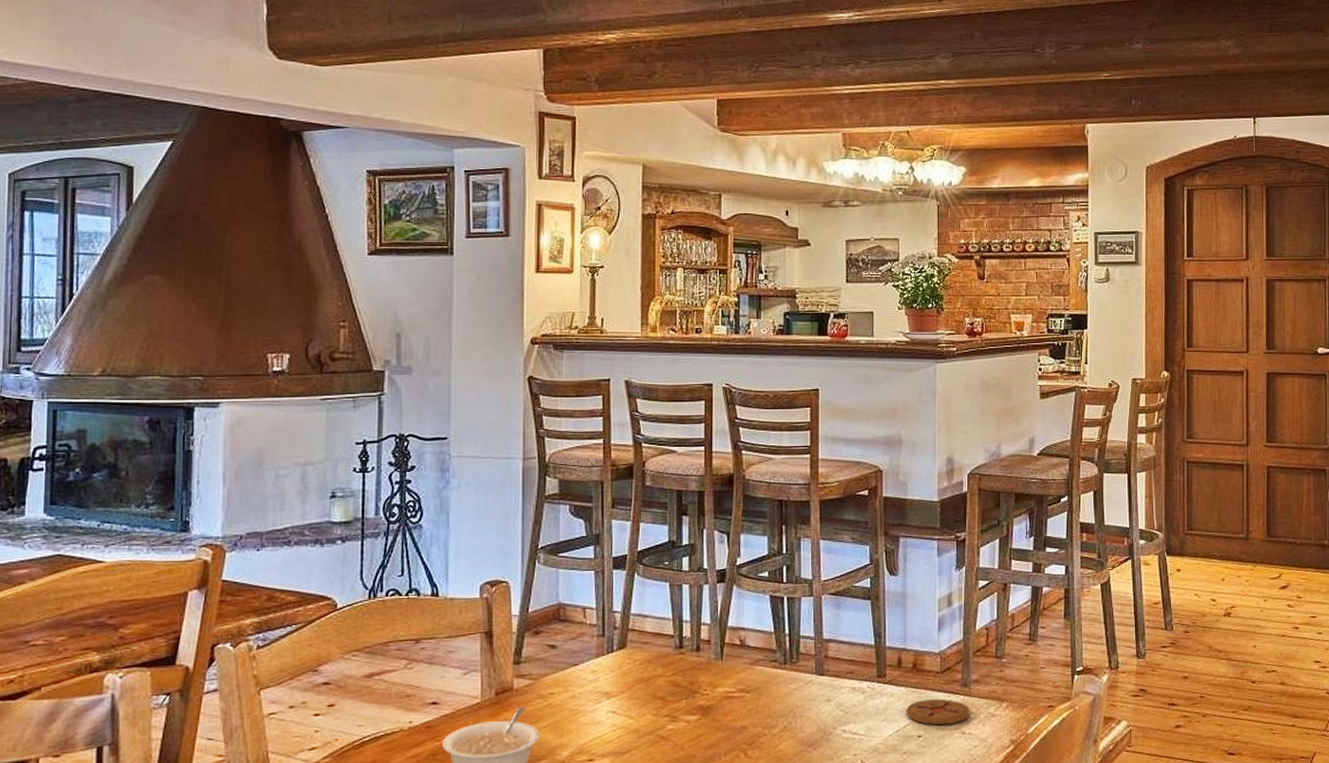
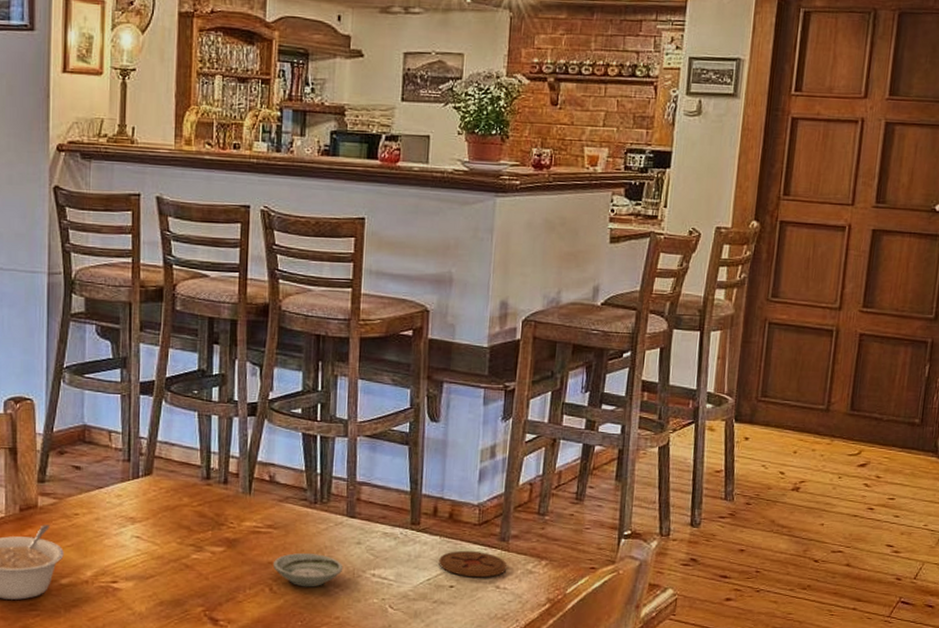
saucer: none [746,714,815,749] -> present [272,553,344,587]

